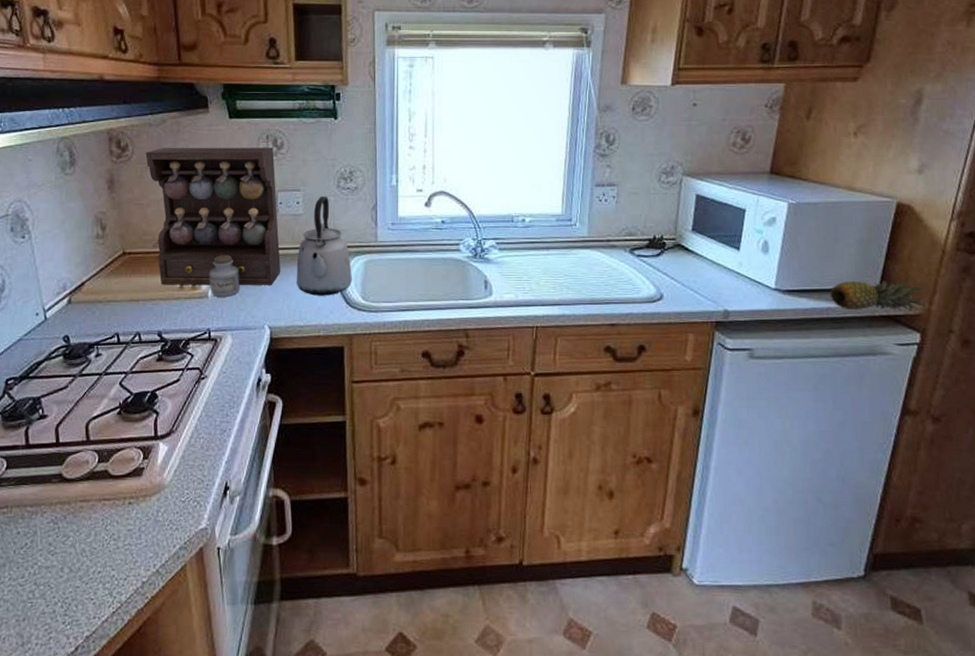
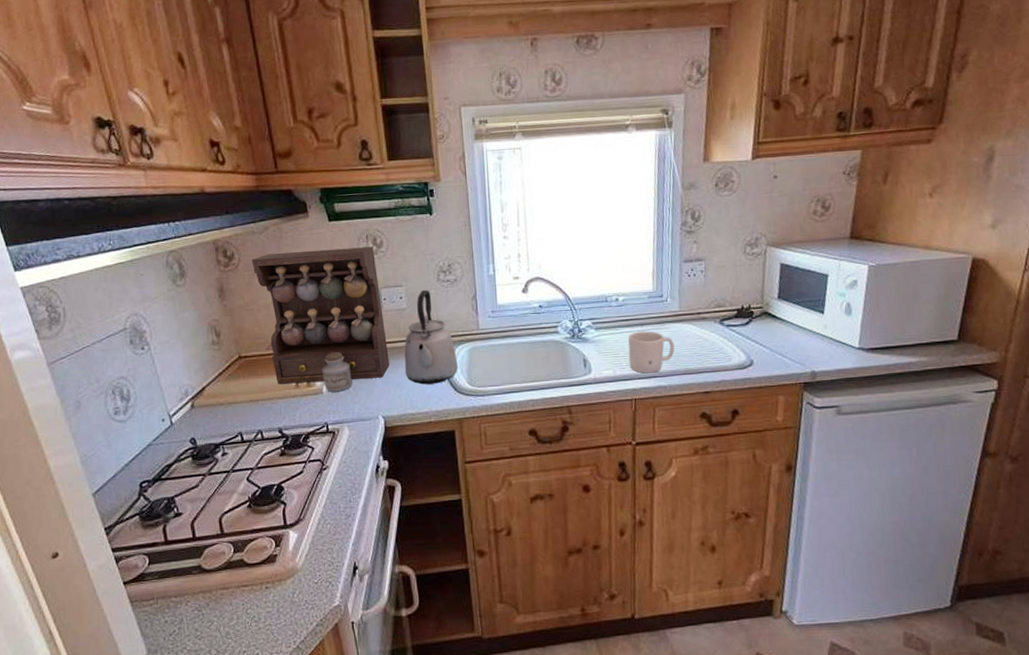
mug: none [532,255,581,300] -> present [628,331,675,374]
fruit: present [830,280,926,312] -> none [911,331,1002,363]

